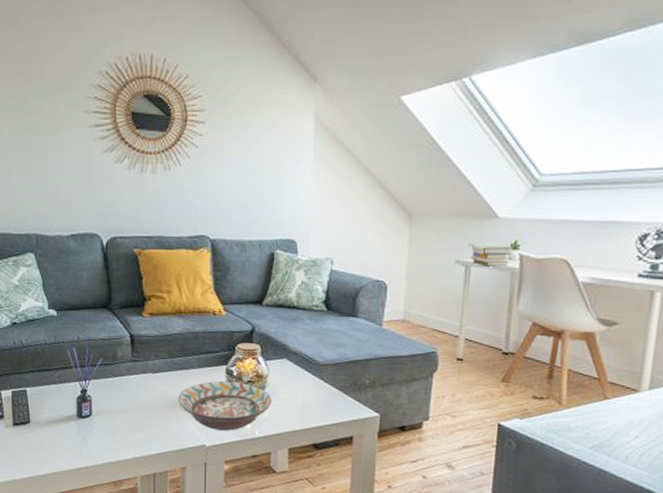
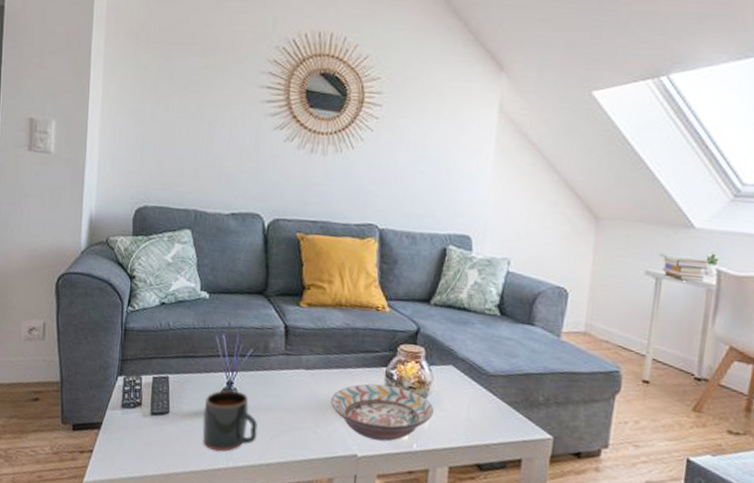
mug: none [61,397,113,452] -> present [202,390,258,451]

